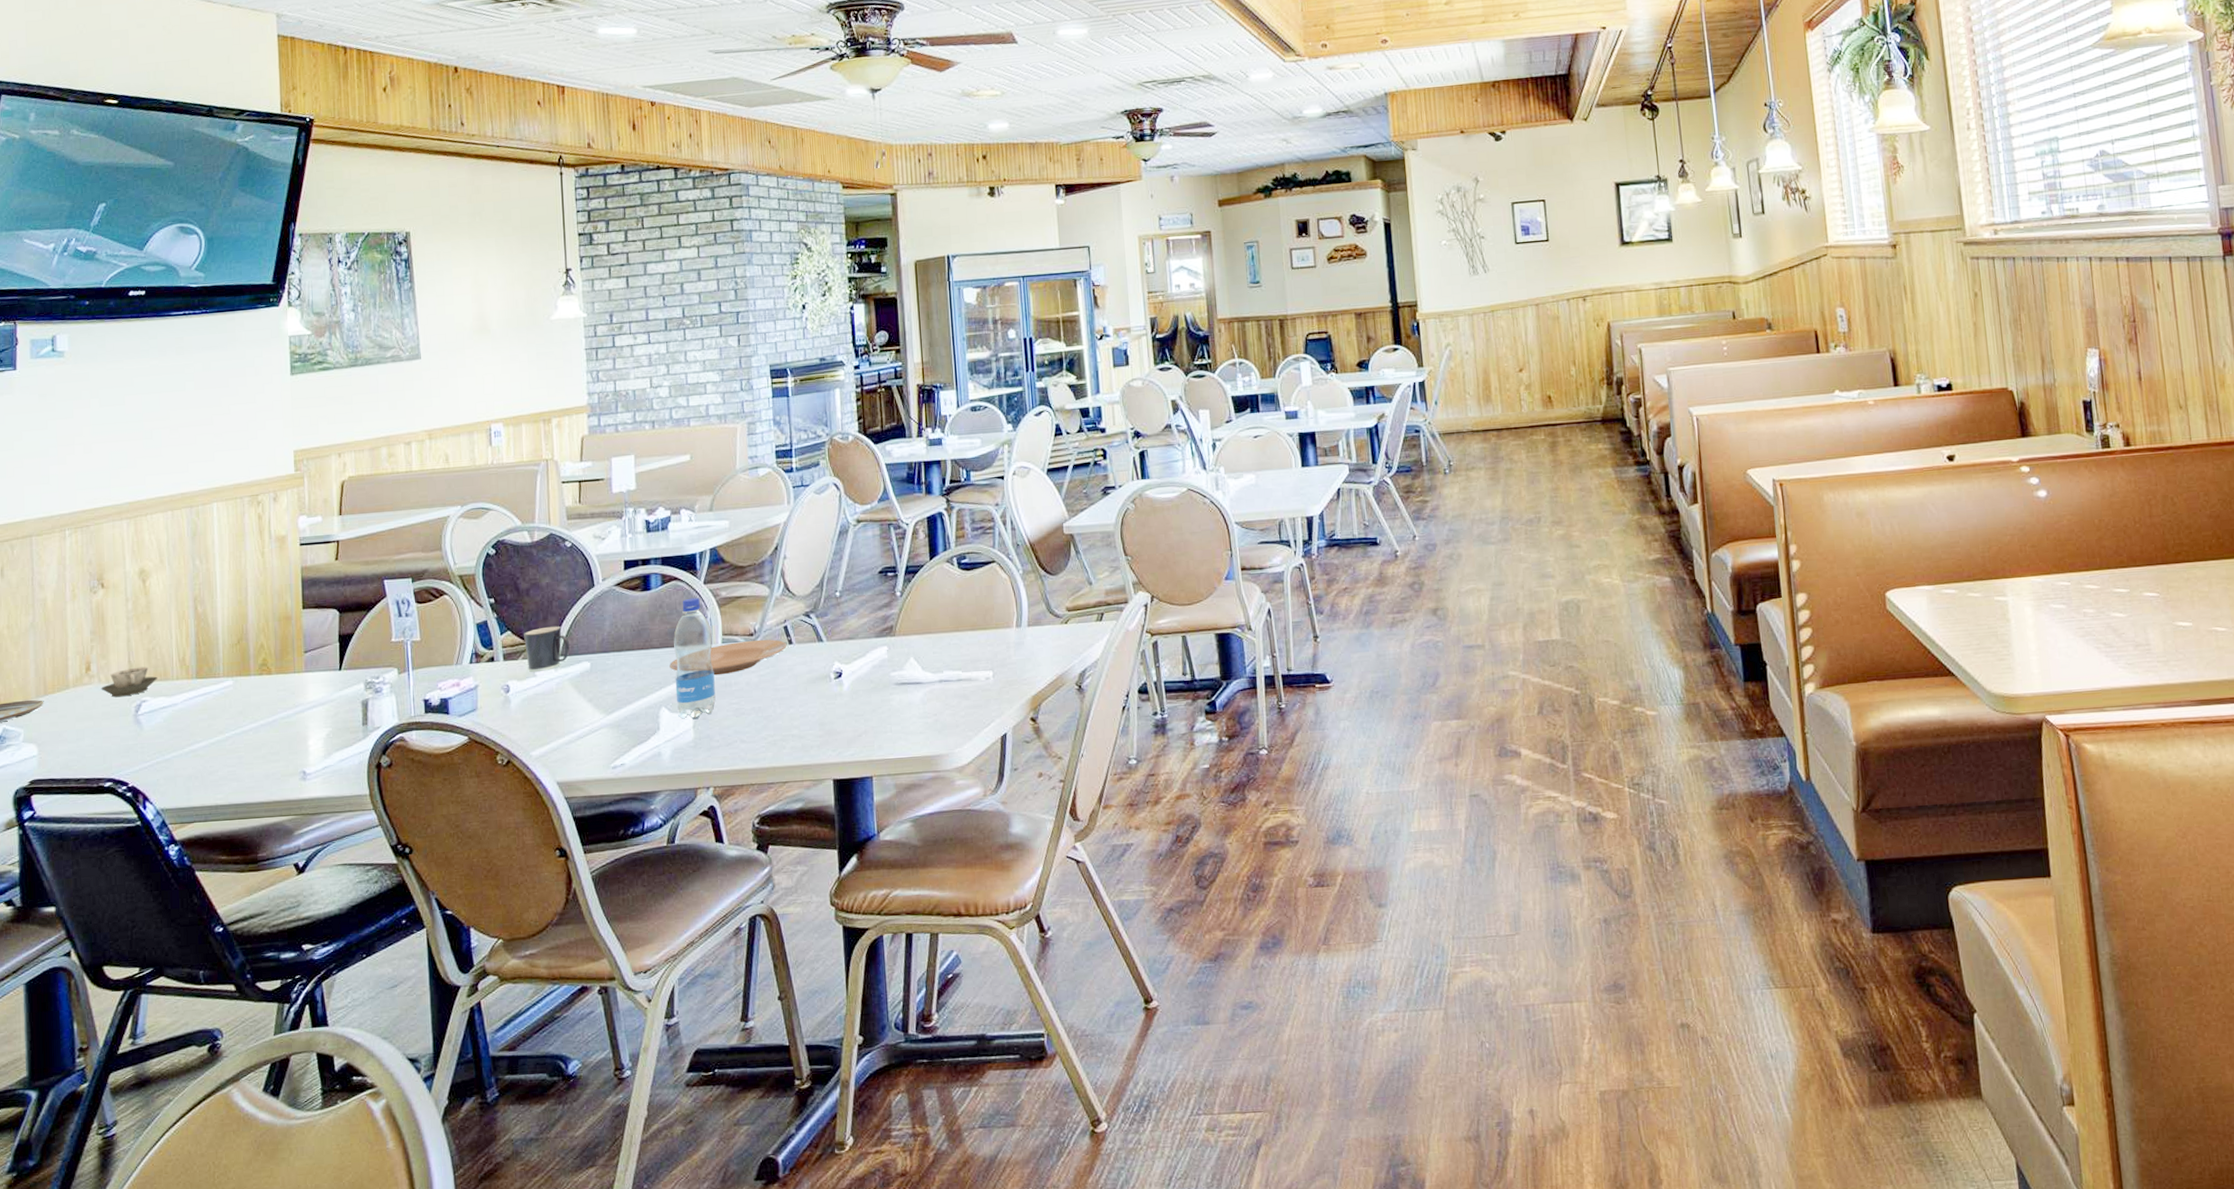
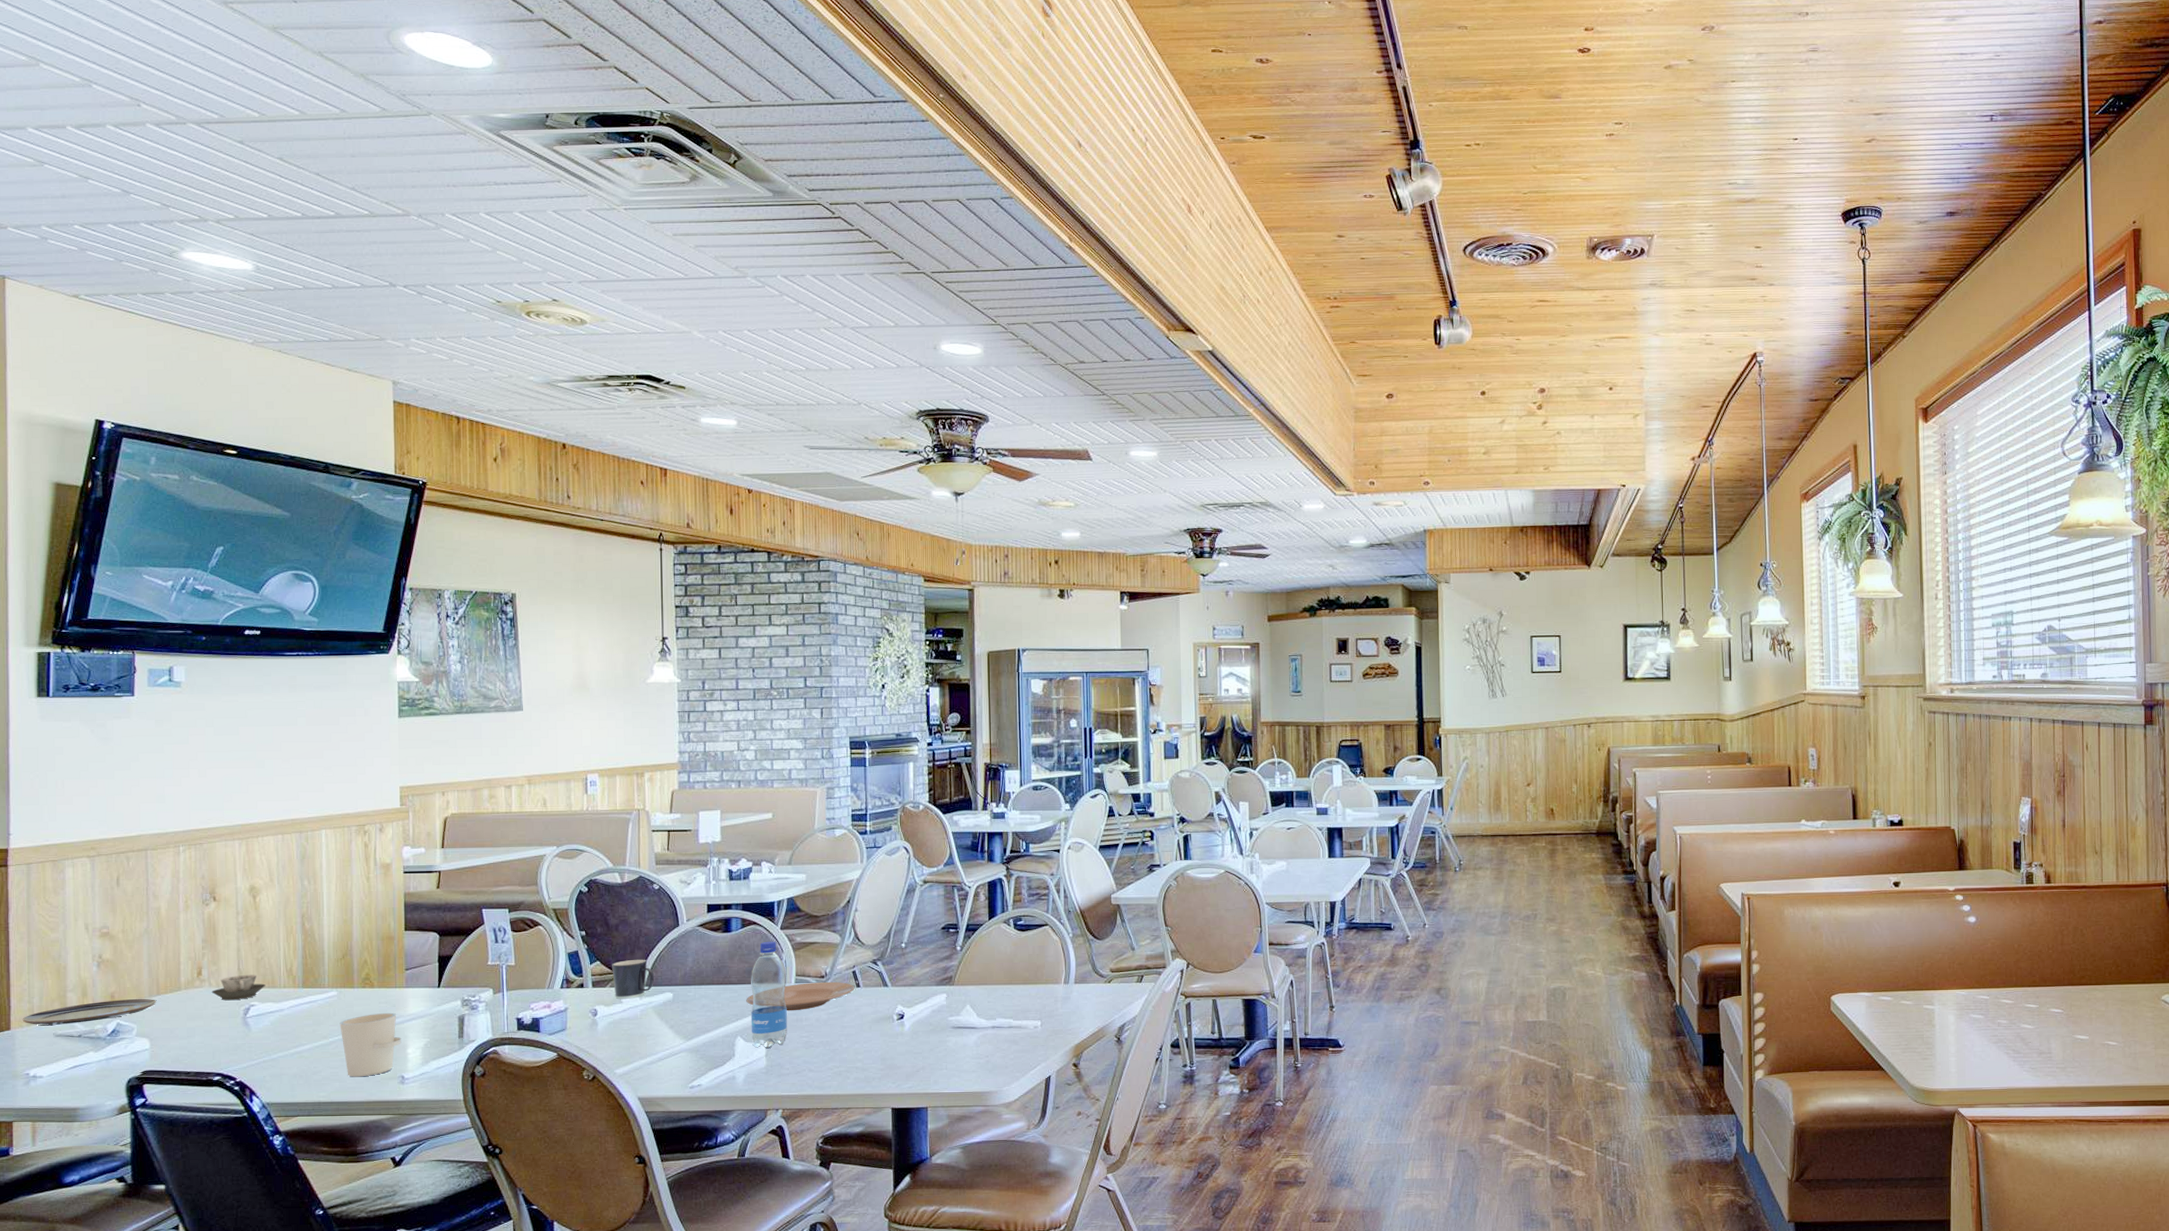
cup: none [236,701,302,776] -> present [339,1012,402,1077]

